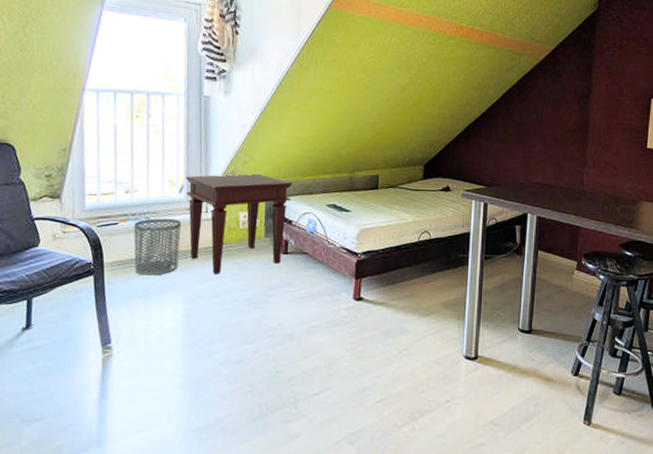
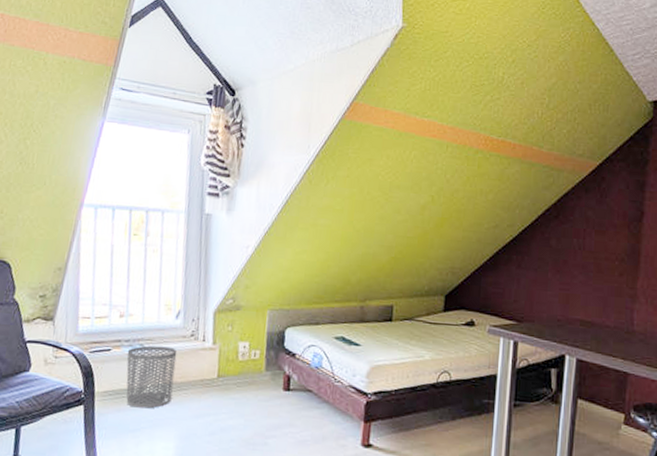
side table: present [185,173,293,275] -> none [182,299,298,411]

